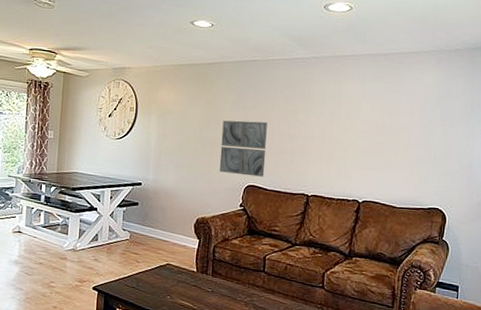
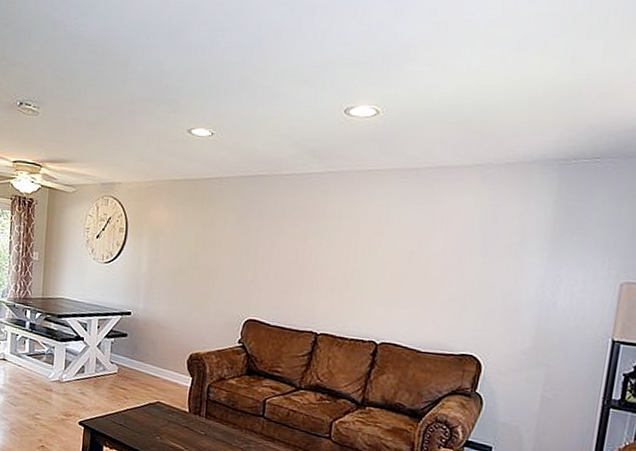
wall art: present [219,120,267,177] -> none [216,244,273,311]

